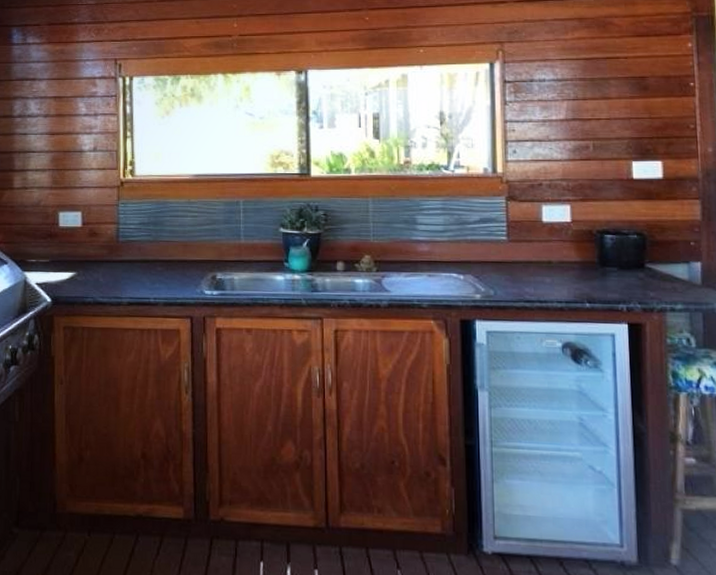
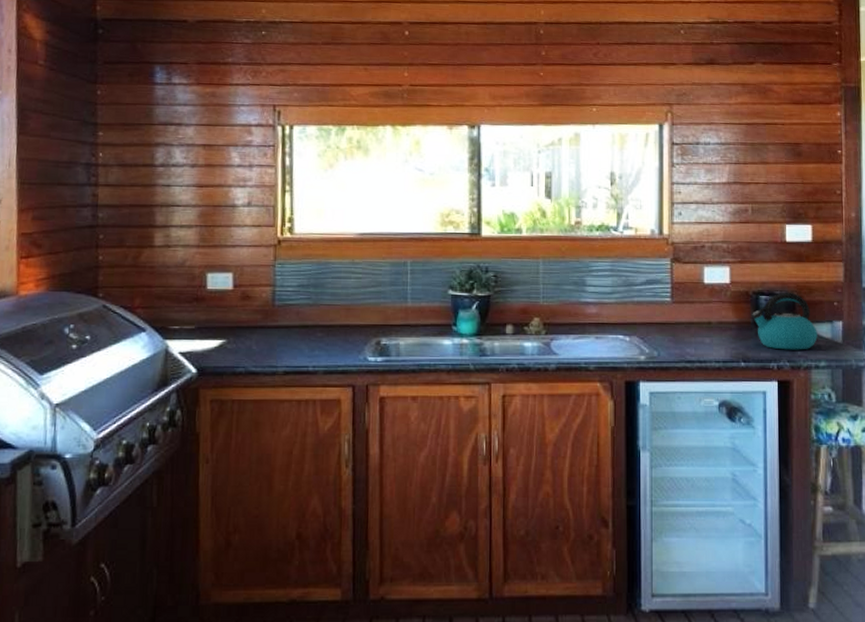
kettle: none [596,232,672,292] -> present [752,293,818,350]

